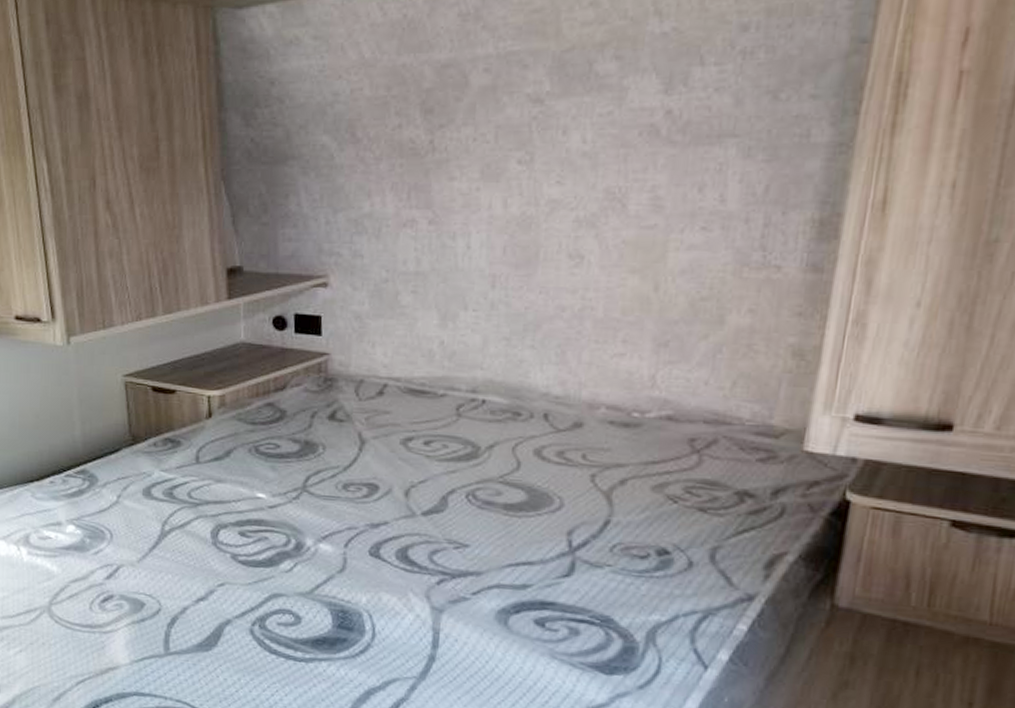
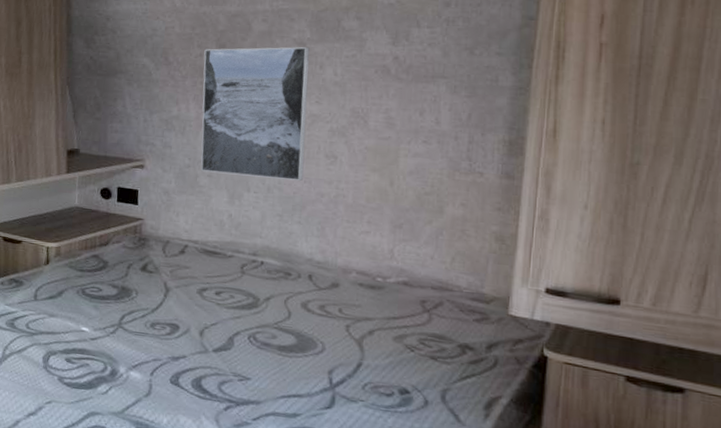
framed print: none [402,104,549,293] -> present [200,46,310,182]

